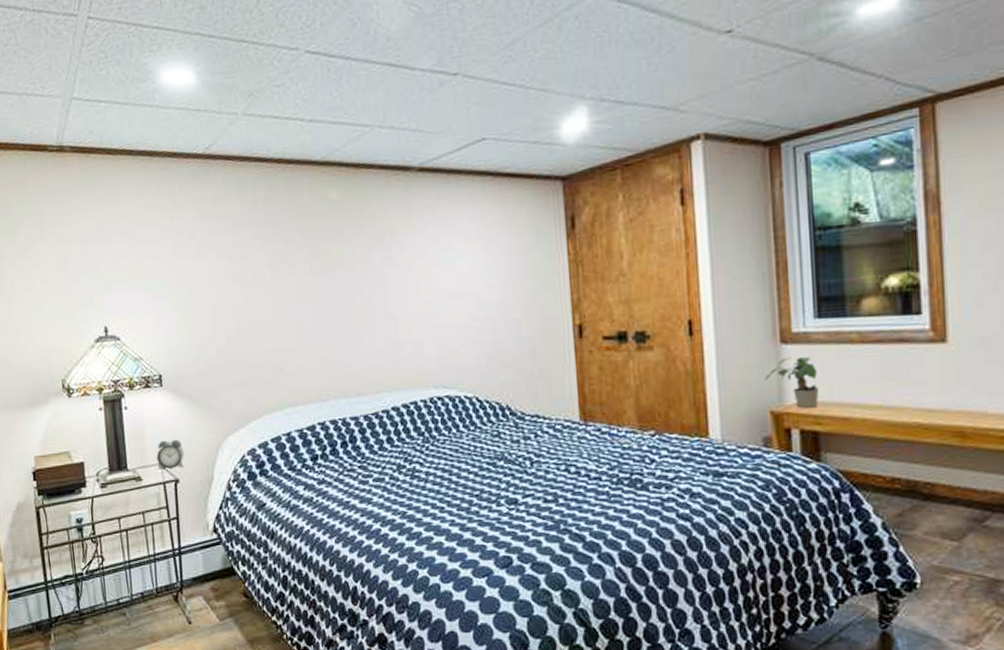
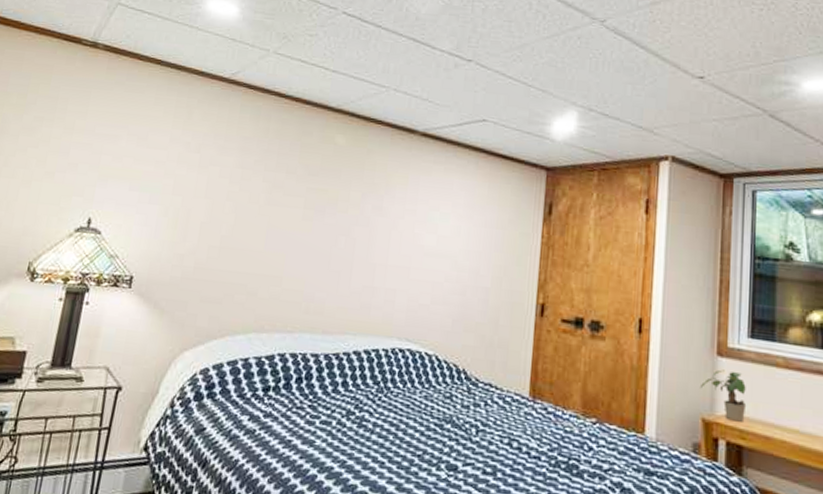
alarm clock: present [156,439,184,471] -> none [102,343,135,377]

